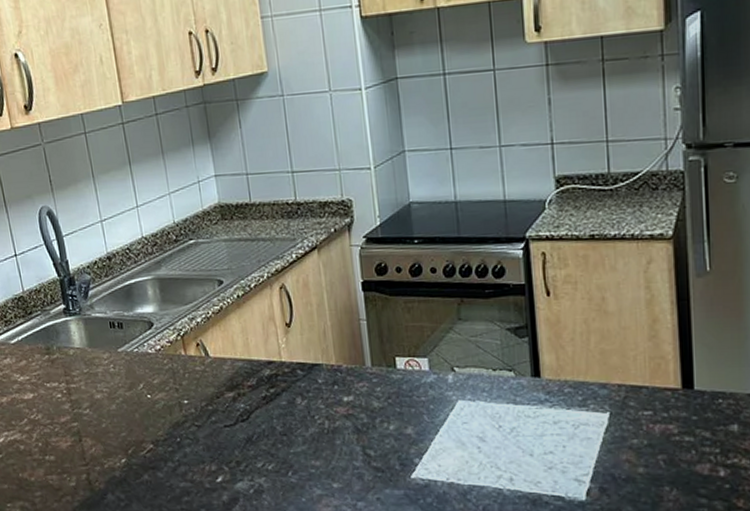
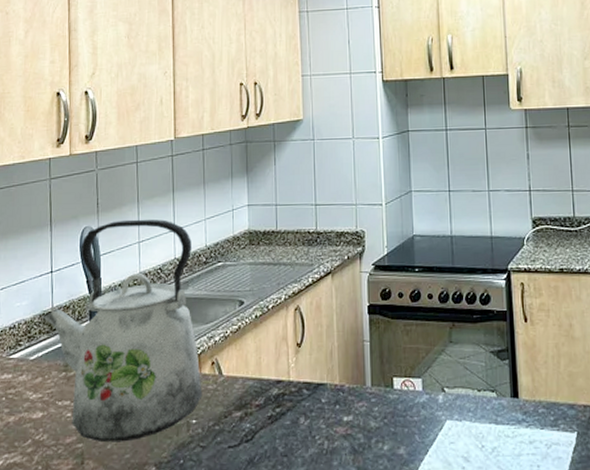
kettle: none [15,195,191,422] -> present [42,219,202,443]

